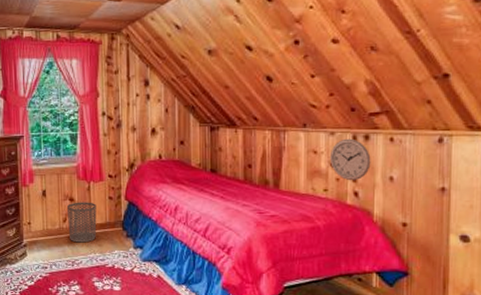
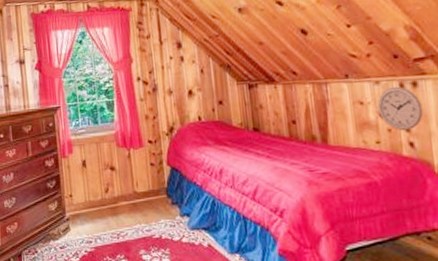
waste bin: present [66,202,97,243] -> none [107,169,140,214]

